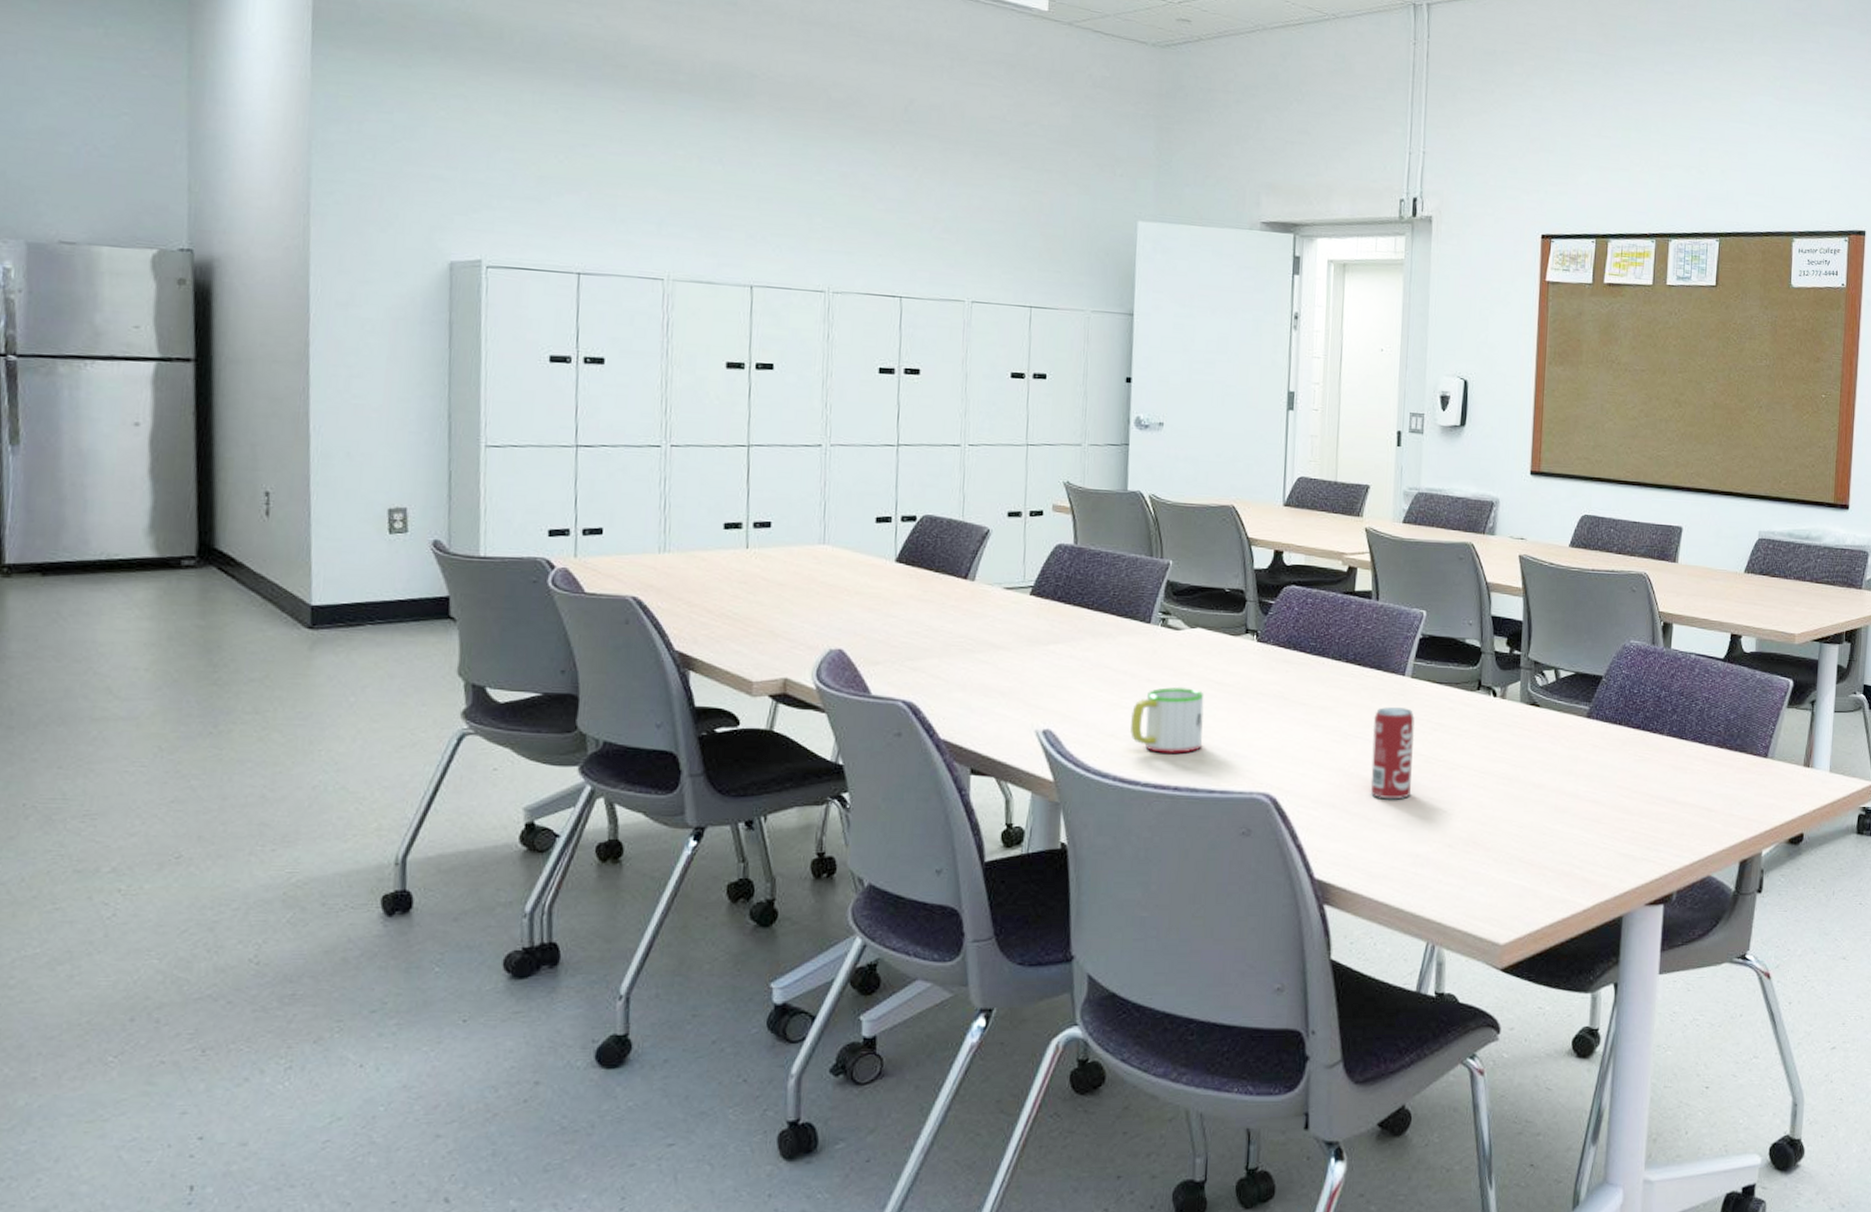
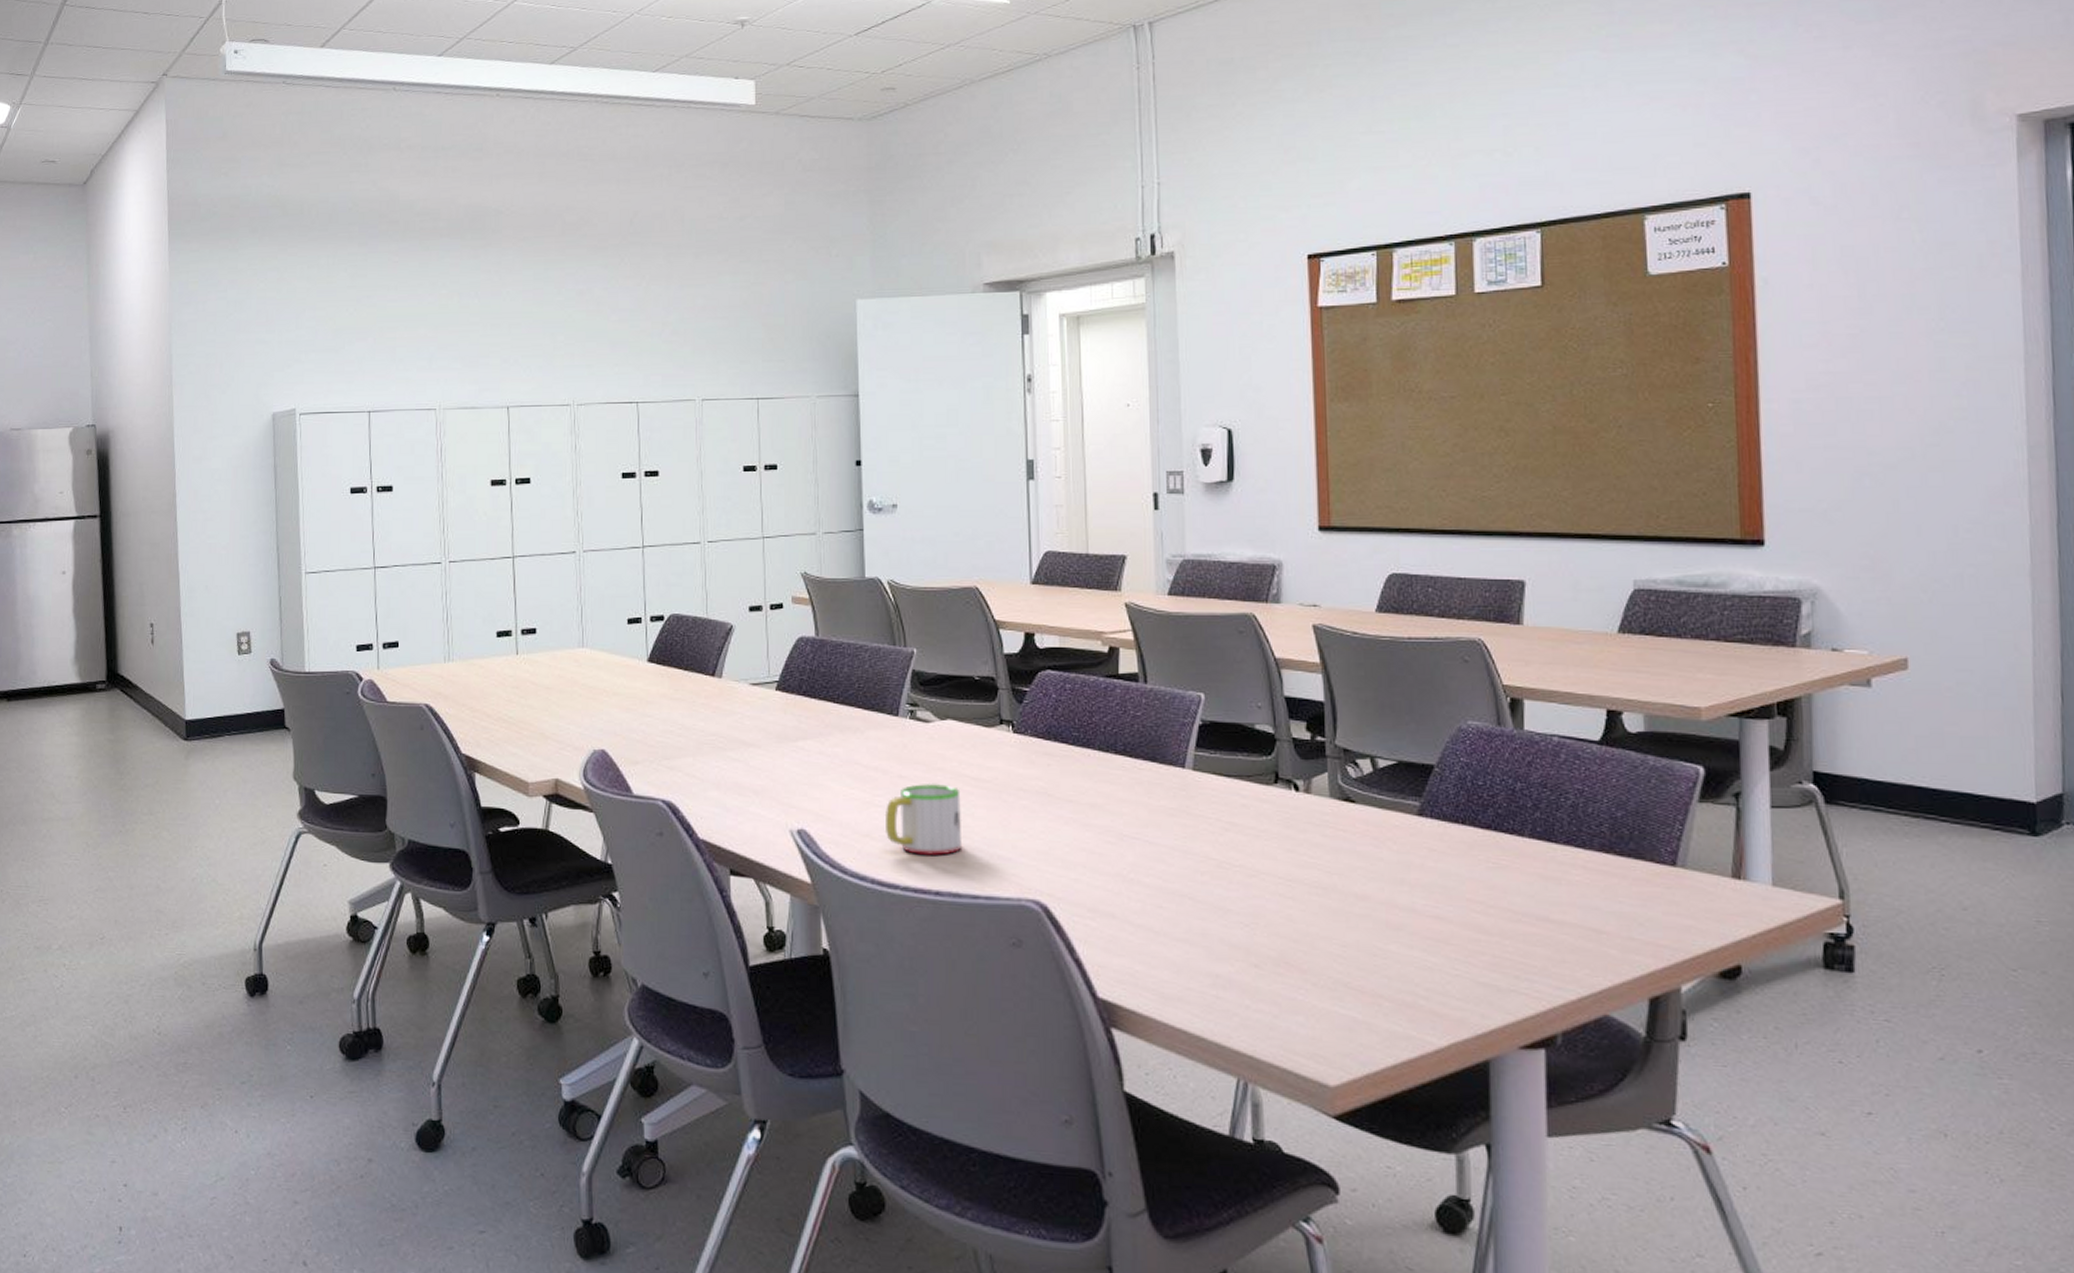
beverage can: present [1370,707,1415,800] -> none [1151,804,1203,910]

